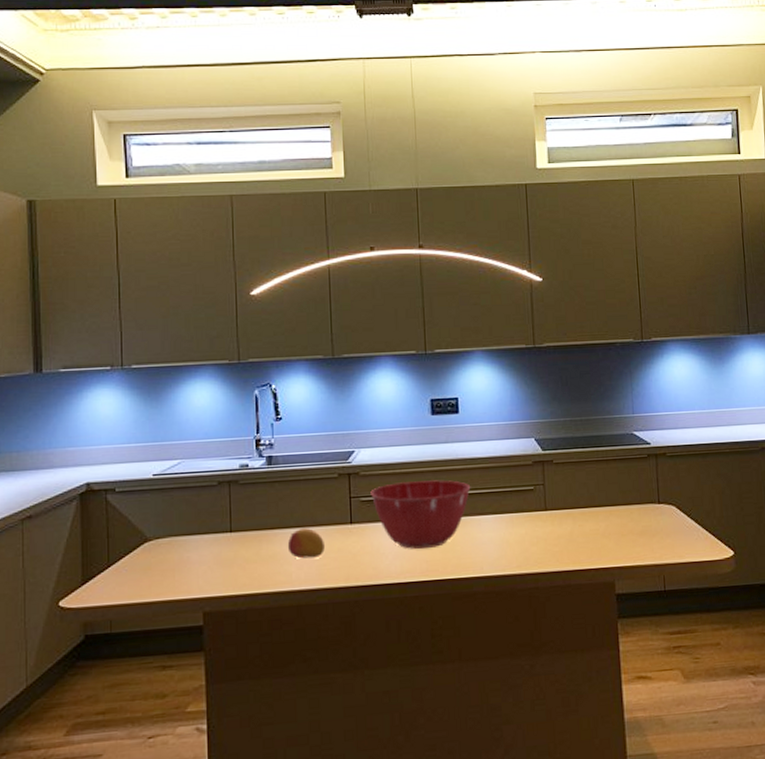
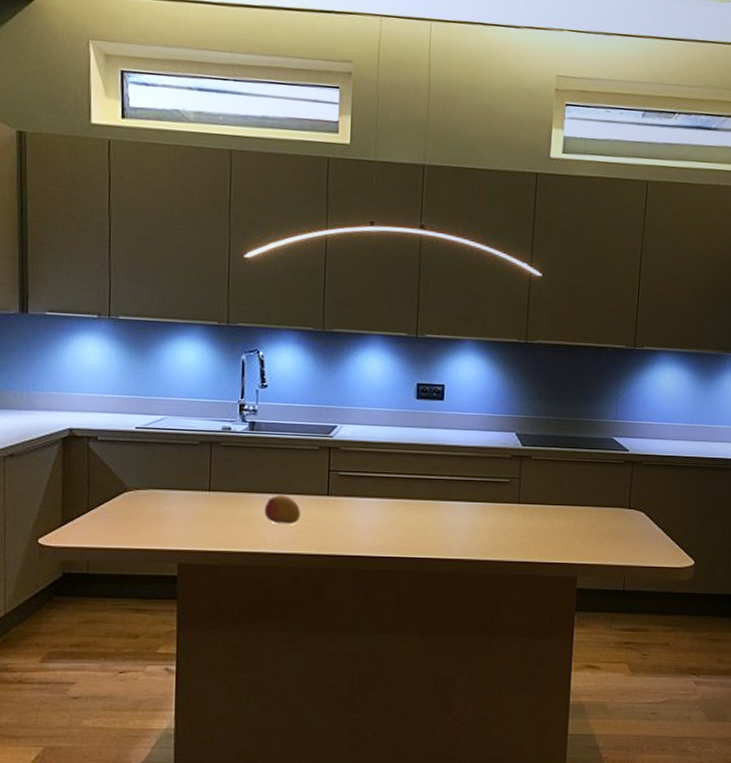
mixing bowl: present [370,480,471,549] -> none [349,461,448,527]

